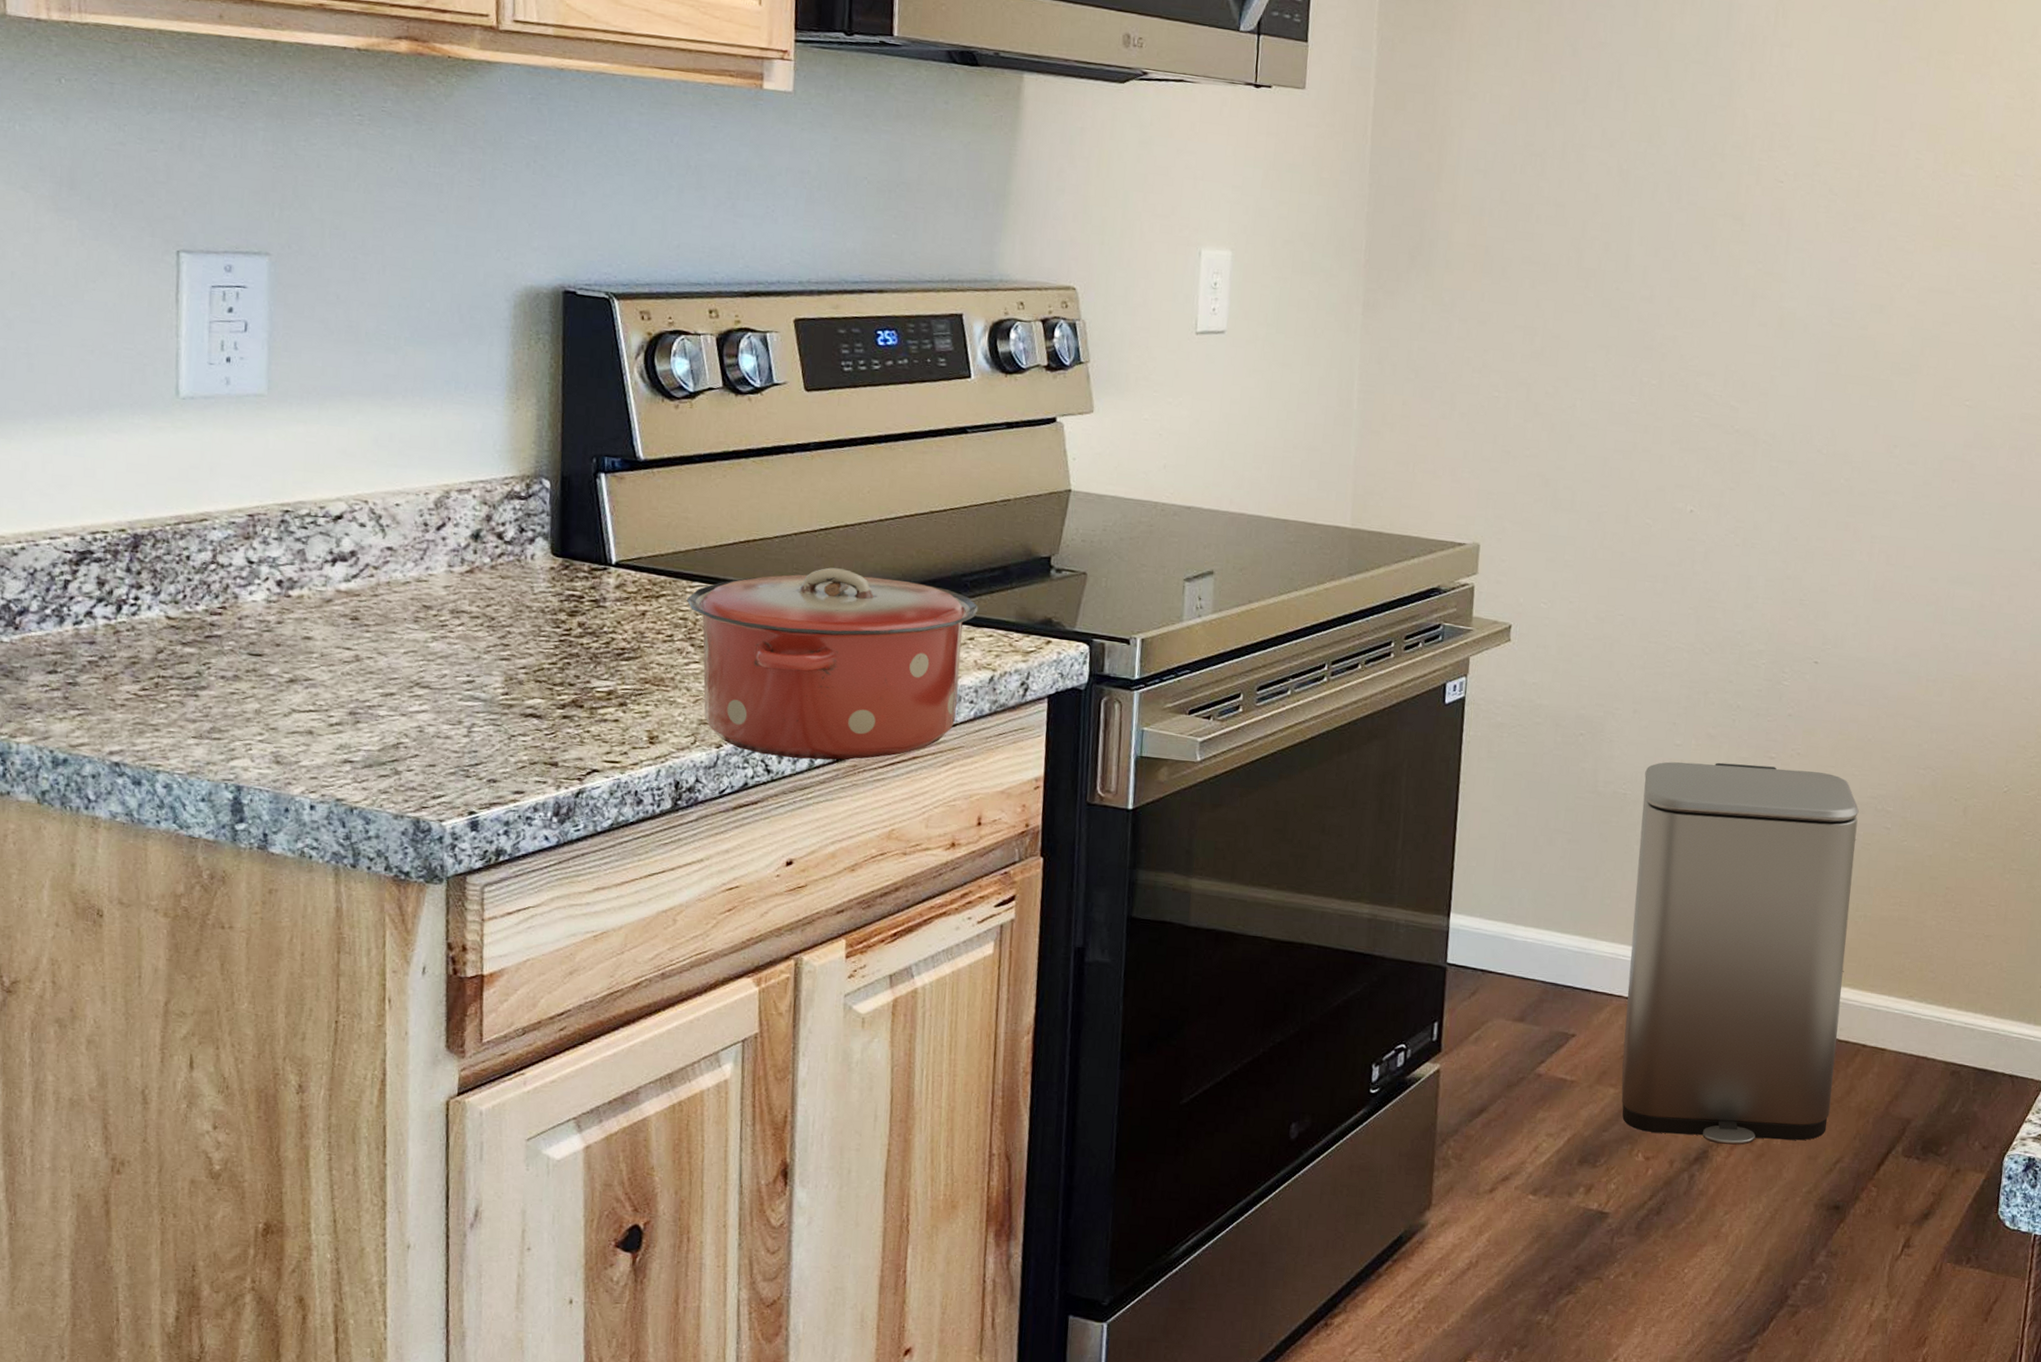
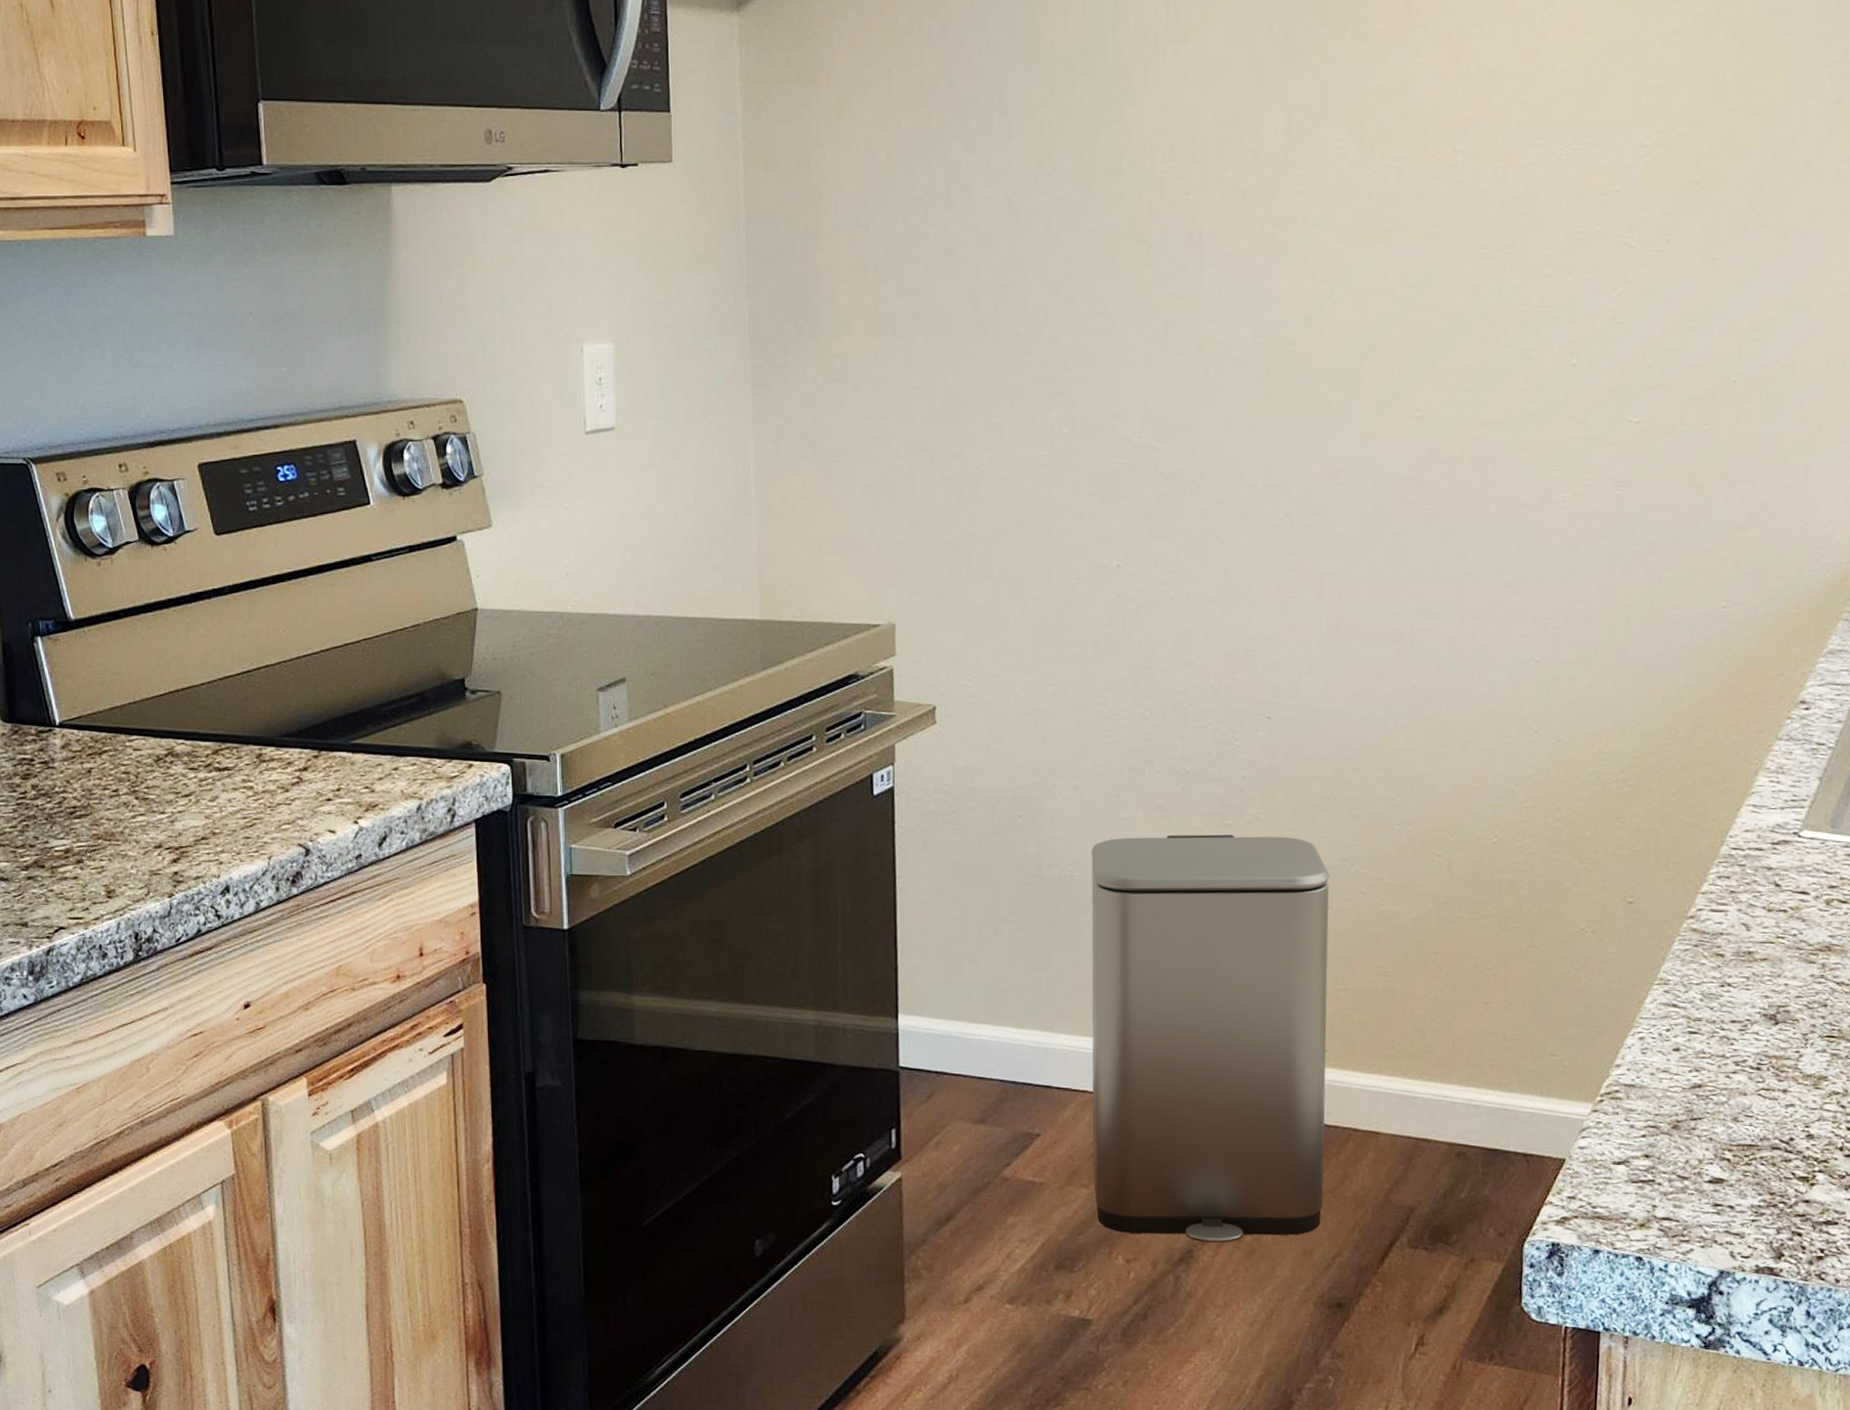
casserole: present [686,567,979,760] -> none [127,709,400,902]

